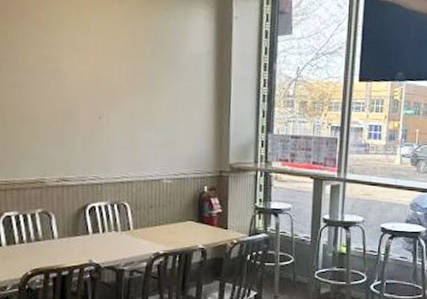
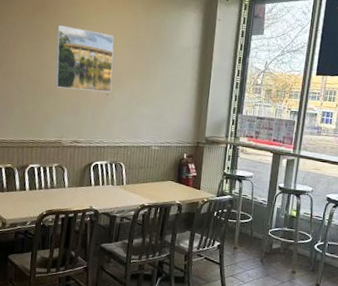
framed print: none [26,30,105,115] -> present [55,24,114,93]

